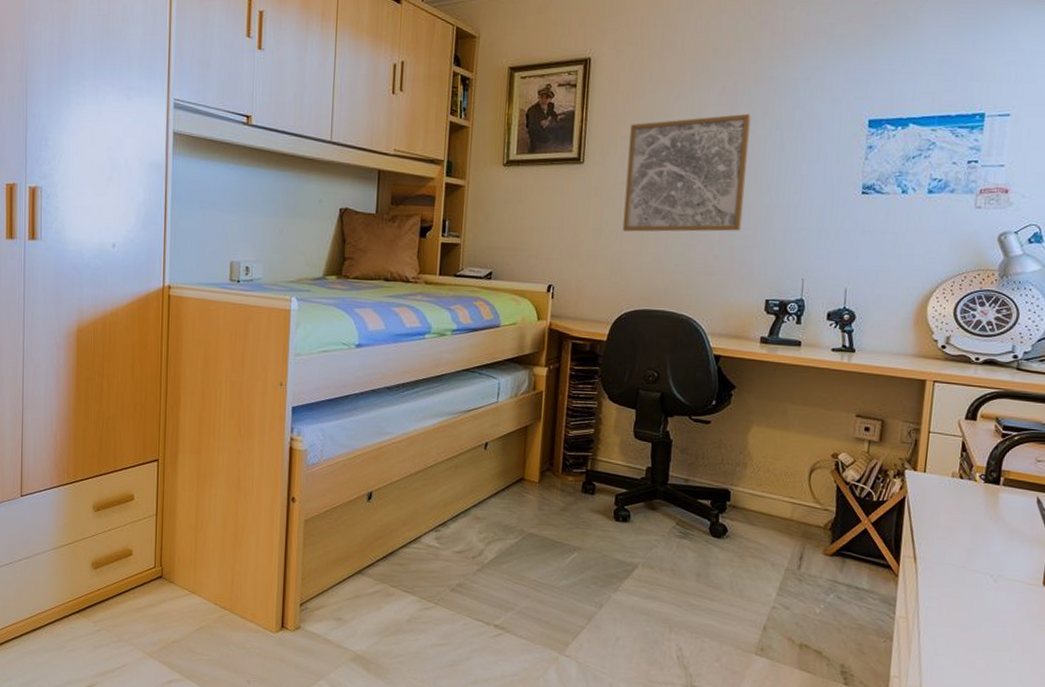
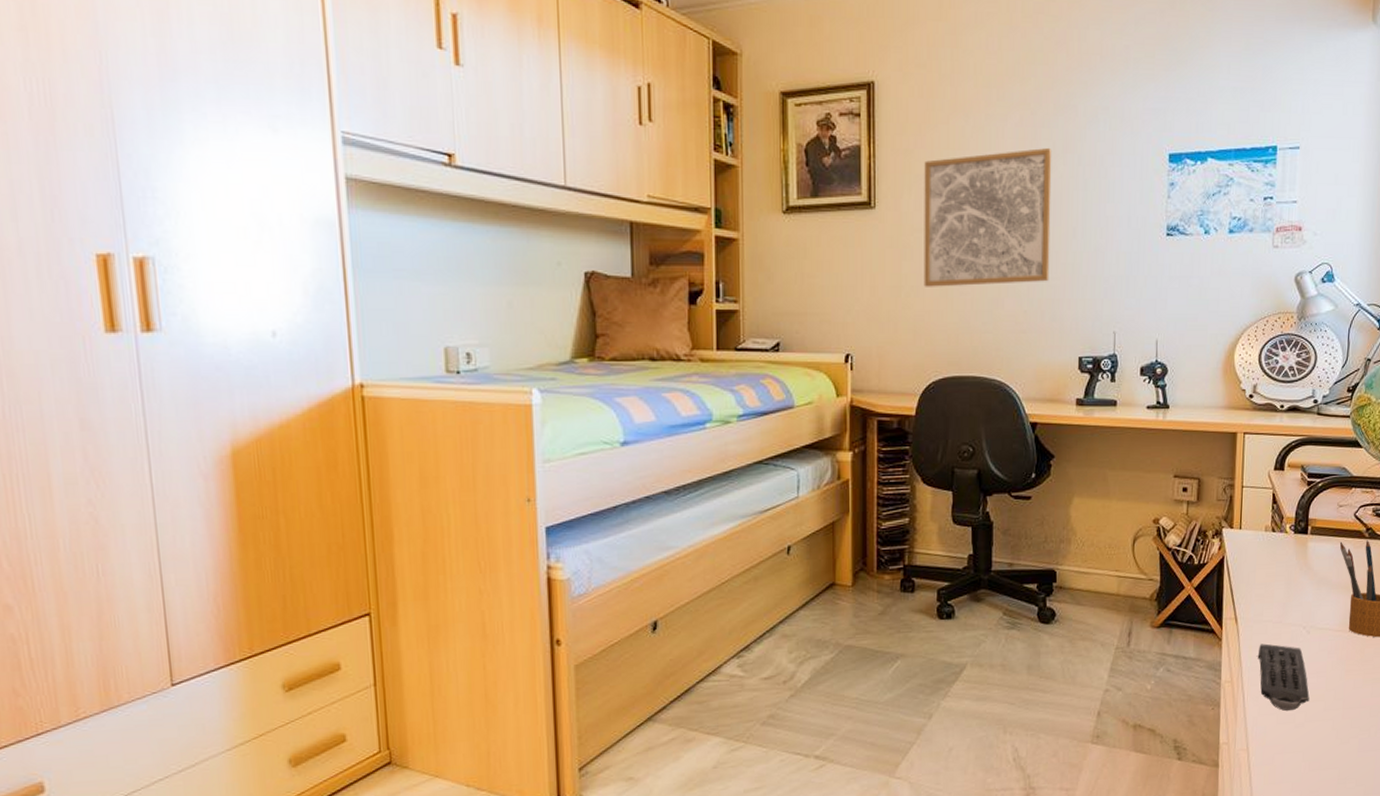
remote control: none [936,586,994,656] -> present [1257,643,1310,712]

